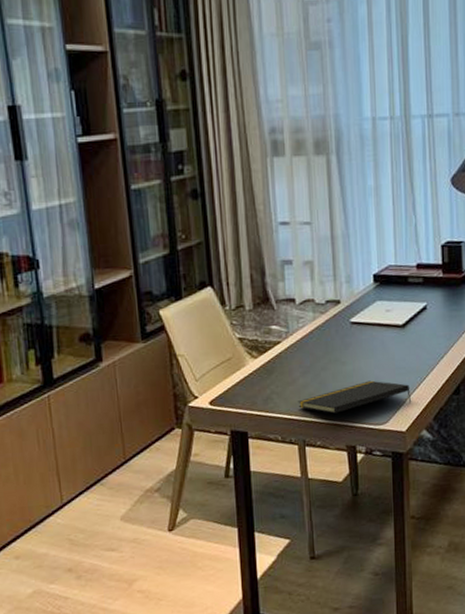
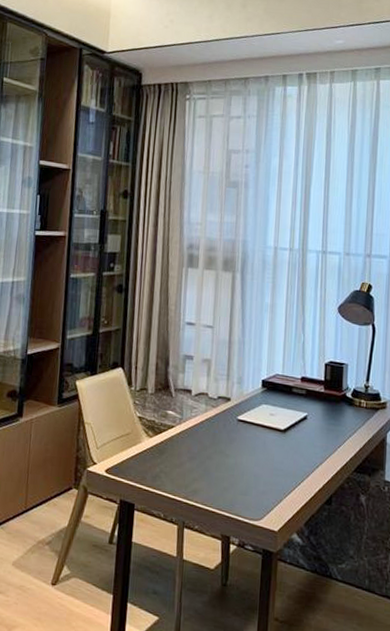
notepad: present [298,380,412,414] -> none [182,476,286,504]

